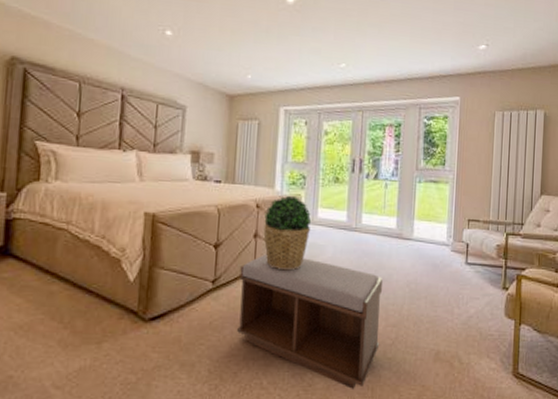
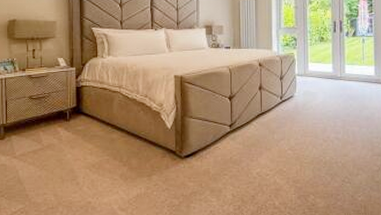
bench: present [236,254,383,390] -> none [250,102,368,208]
potted plant: present [263,196,312,271] -> none [266,55,304,114]

